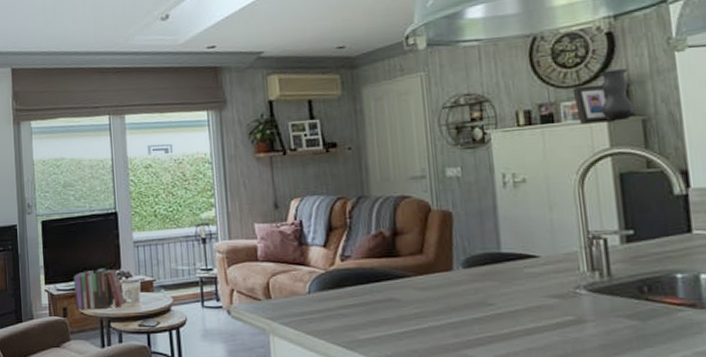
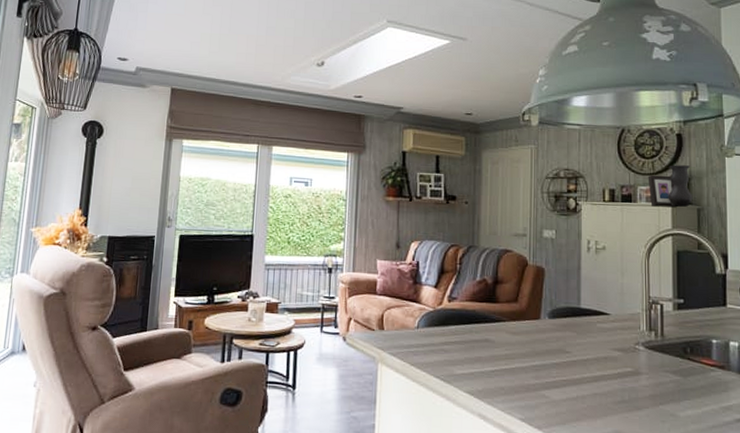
books: present [74,267,125,310] -> none [201,286,250,326]

